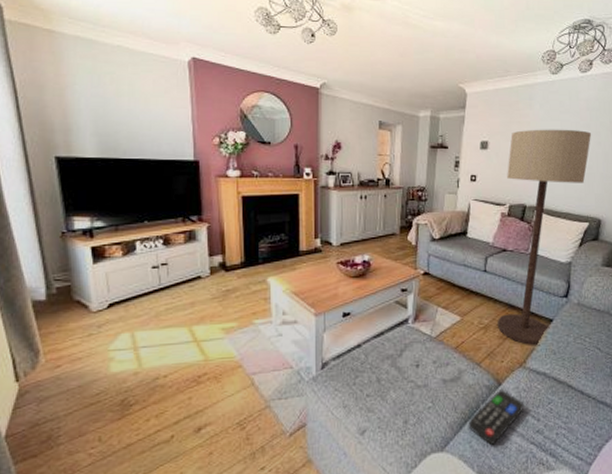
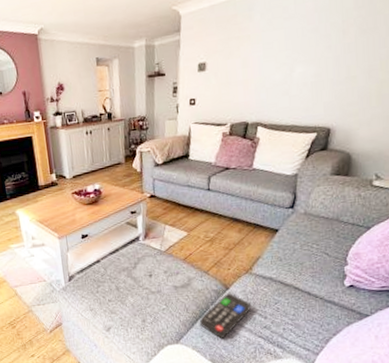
floor lamp: present [497,129,592,346] -> none [222,35,321,255]

